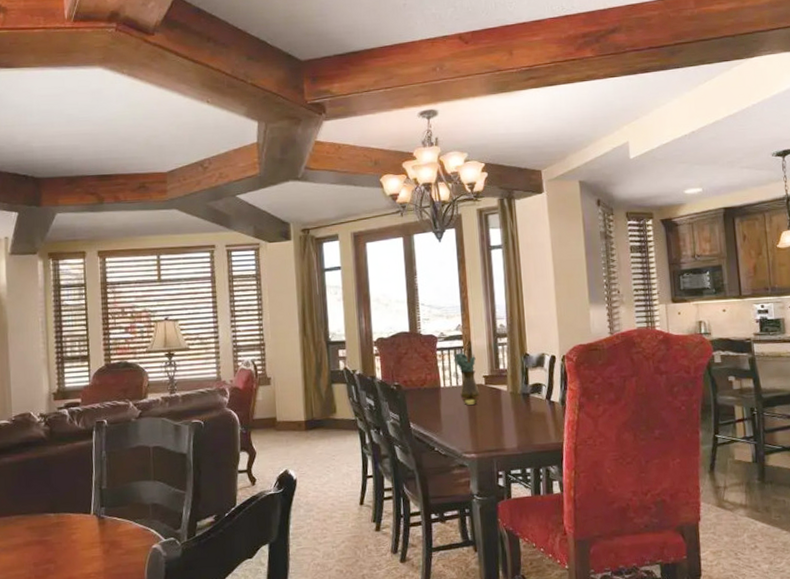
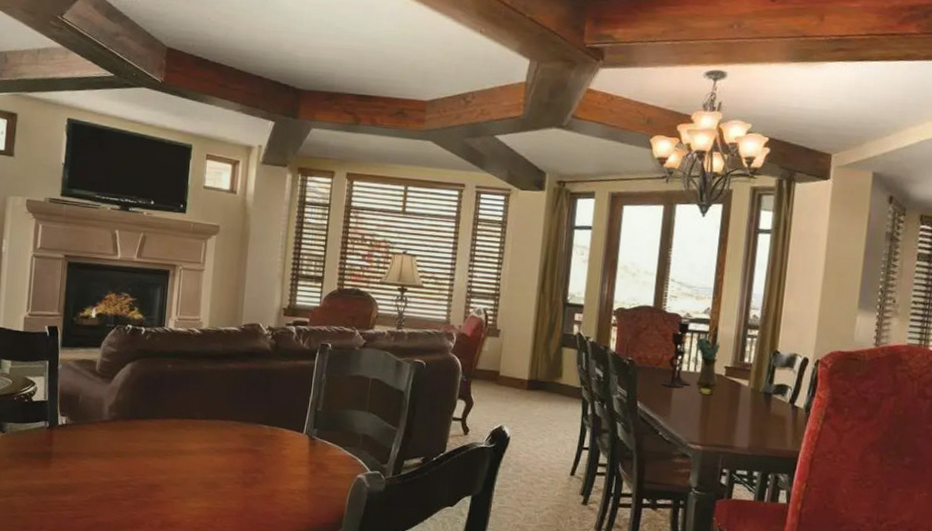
candlestick: none [429,340,456,404] -> present [661,321,692,389]

